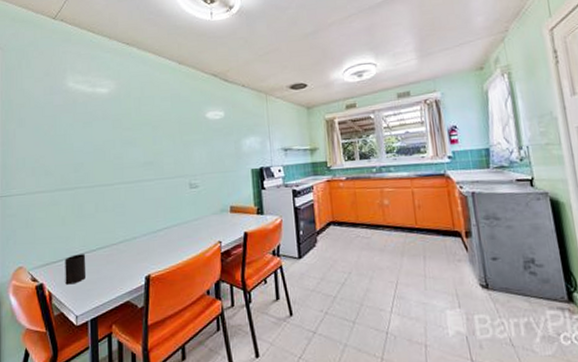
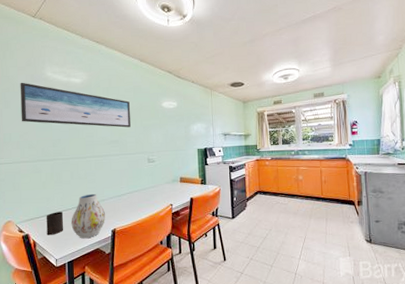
wall art: none [37,95,168,146] -> present [20,82,131,128]
vase: none [95,229,138,289] -> present [71,193,106,239]

